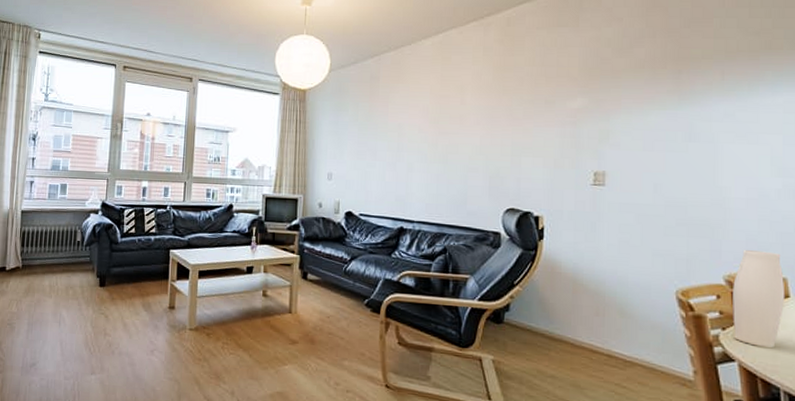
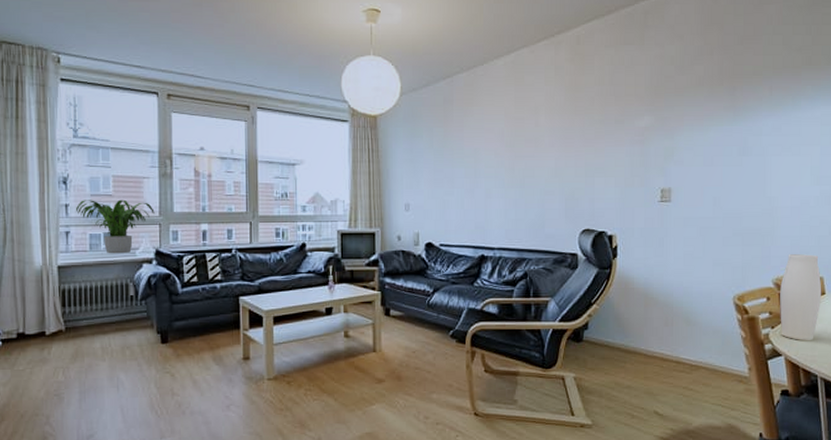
potted plant: none [40,155,104,204] -> present [75,199,155,254]

